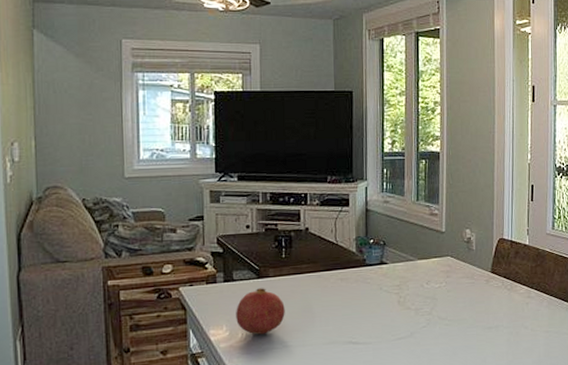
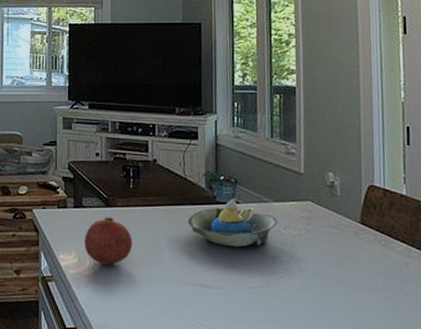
decorative bowl: none [339,259,422,305] -> present [188,198,278,247]

